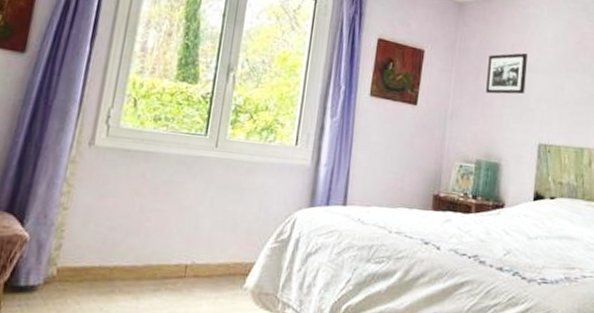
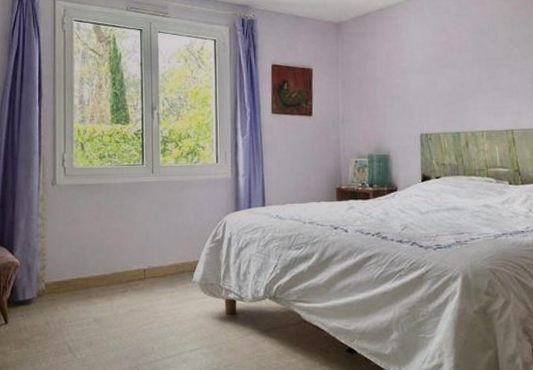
picture frame: present [486,53,527,94] -> none [368,59,403,98]

